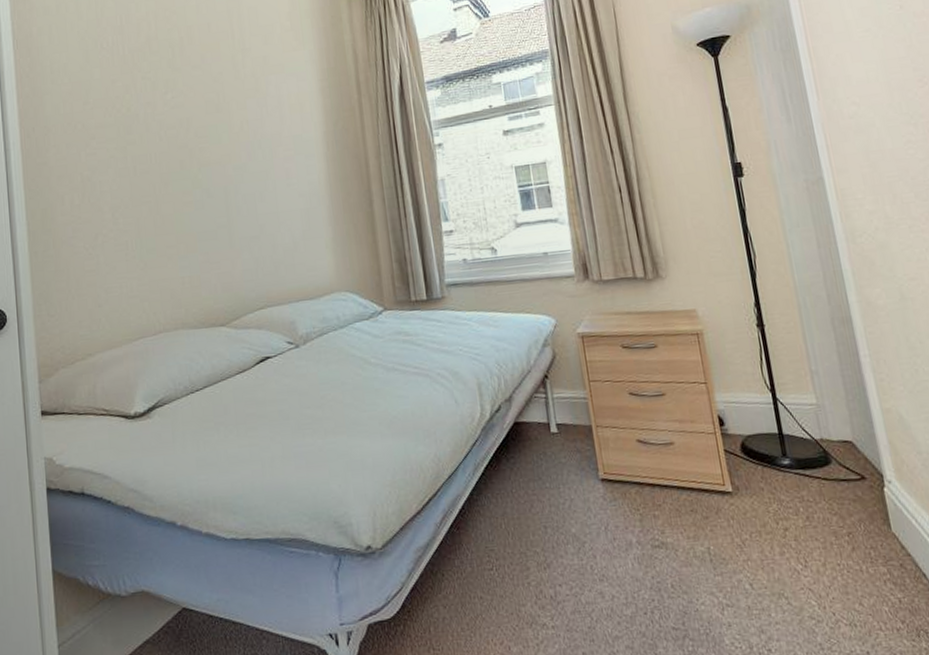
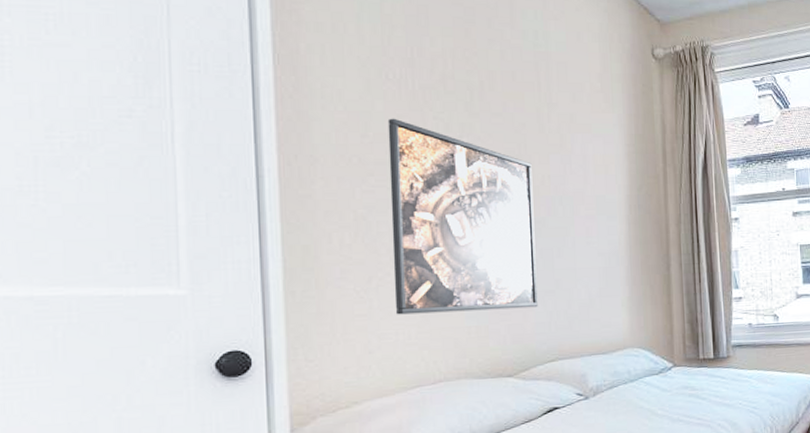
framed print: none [104,83,245,269] -> present [387,118,538,315]

